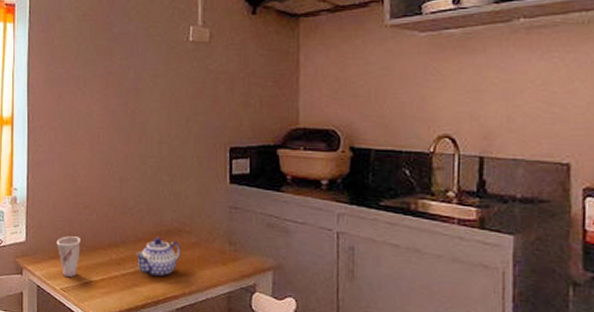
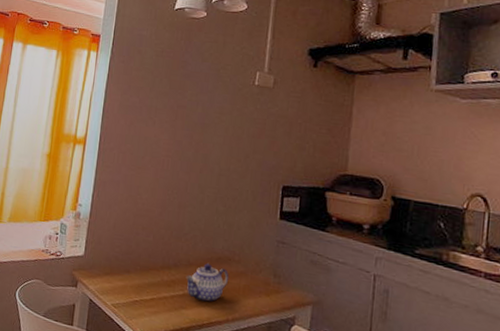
cup: present [56,236,80,278] -> none [112,254,136,295]

